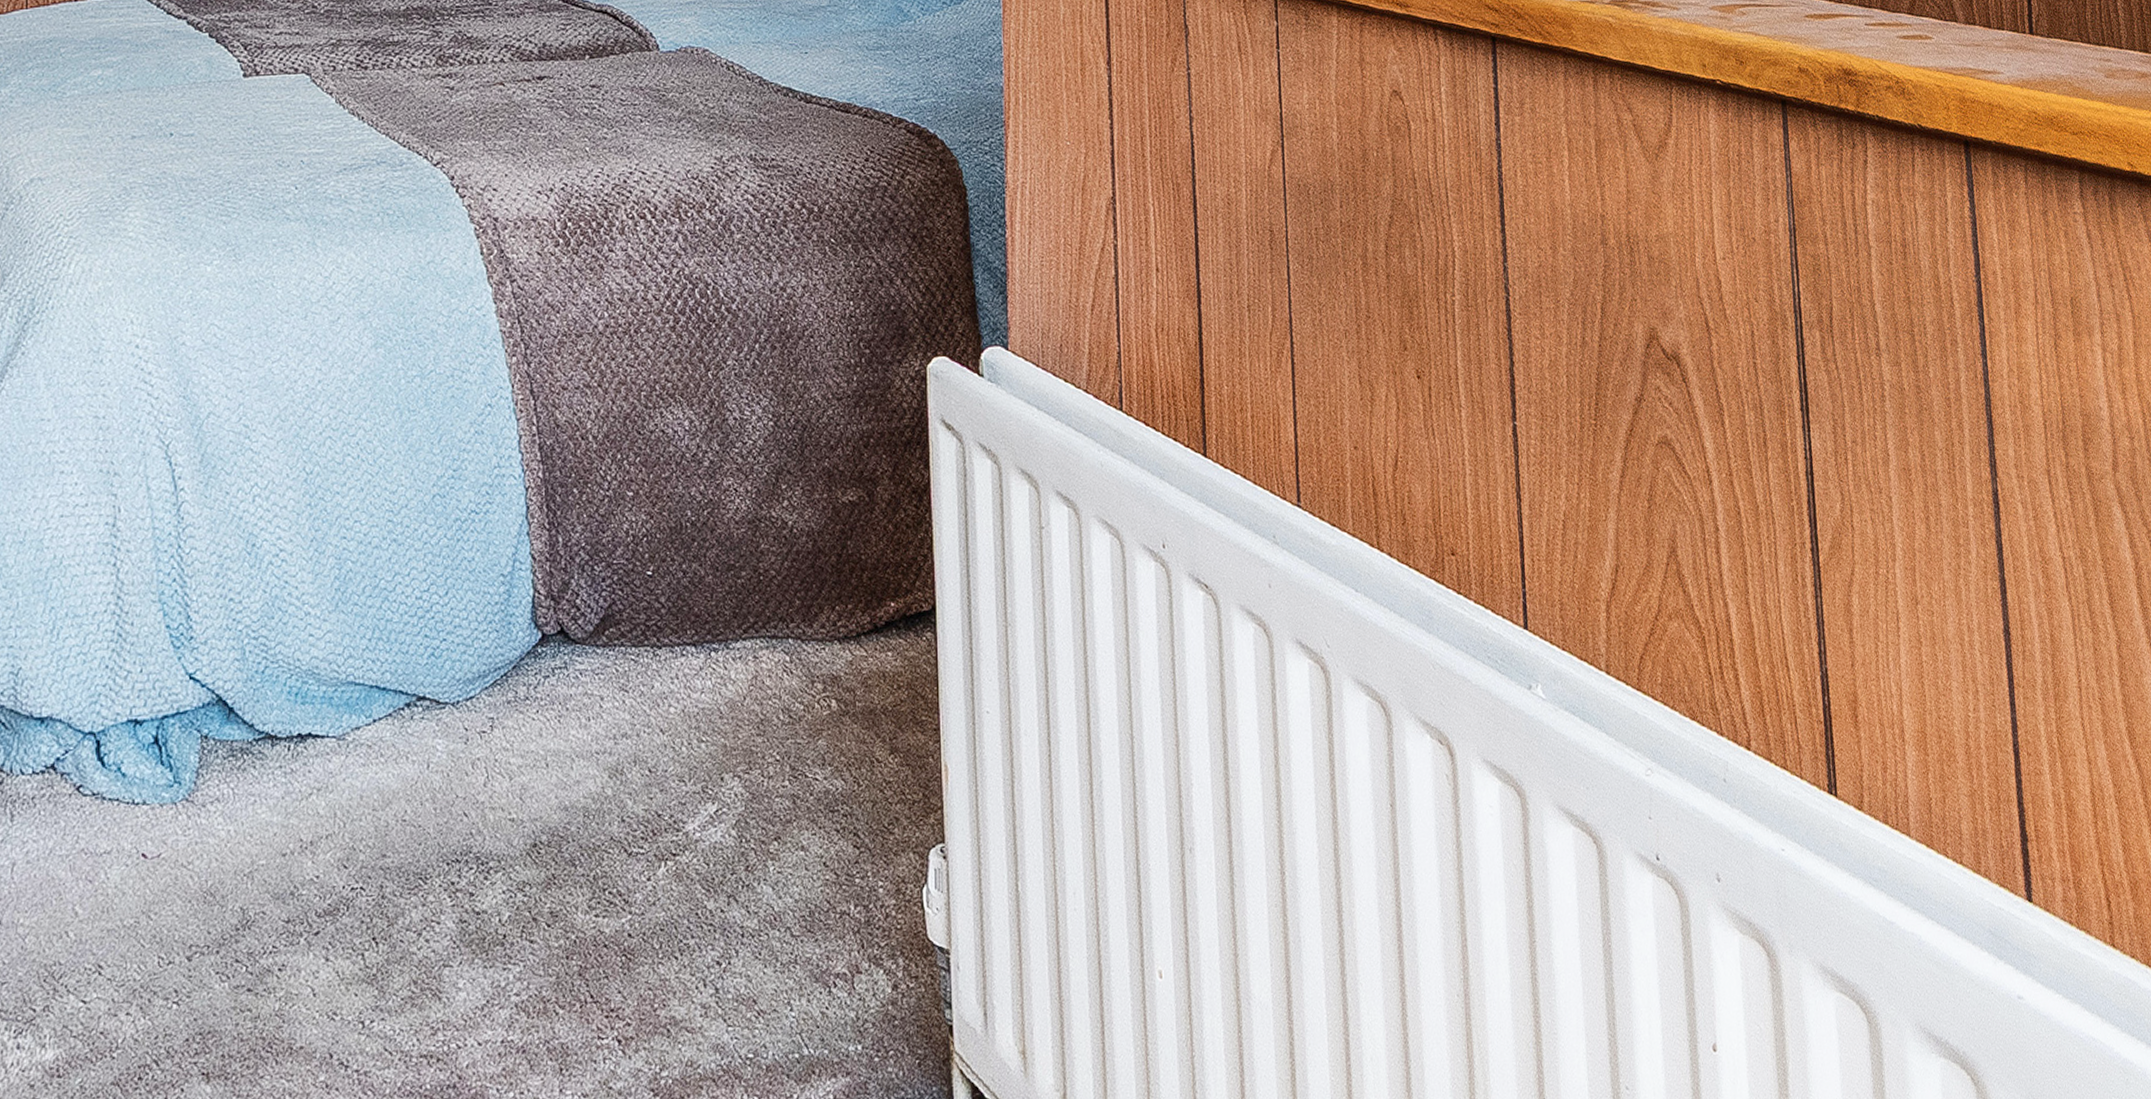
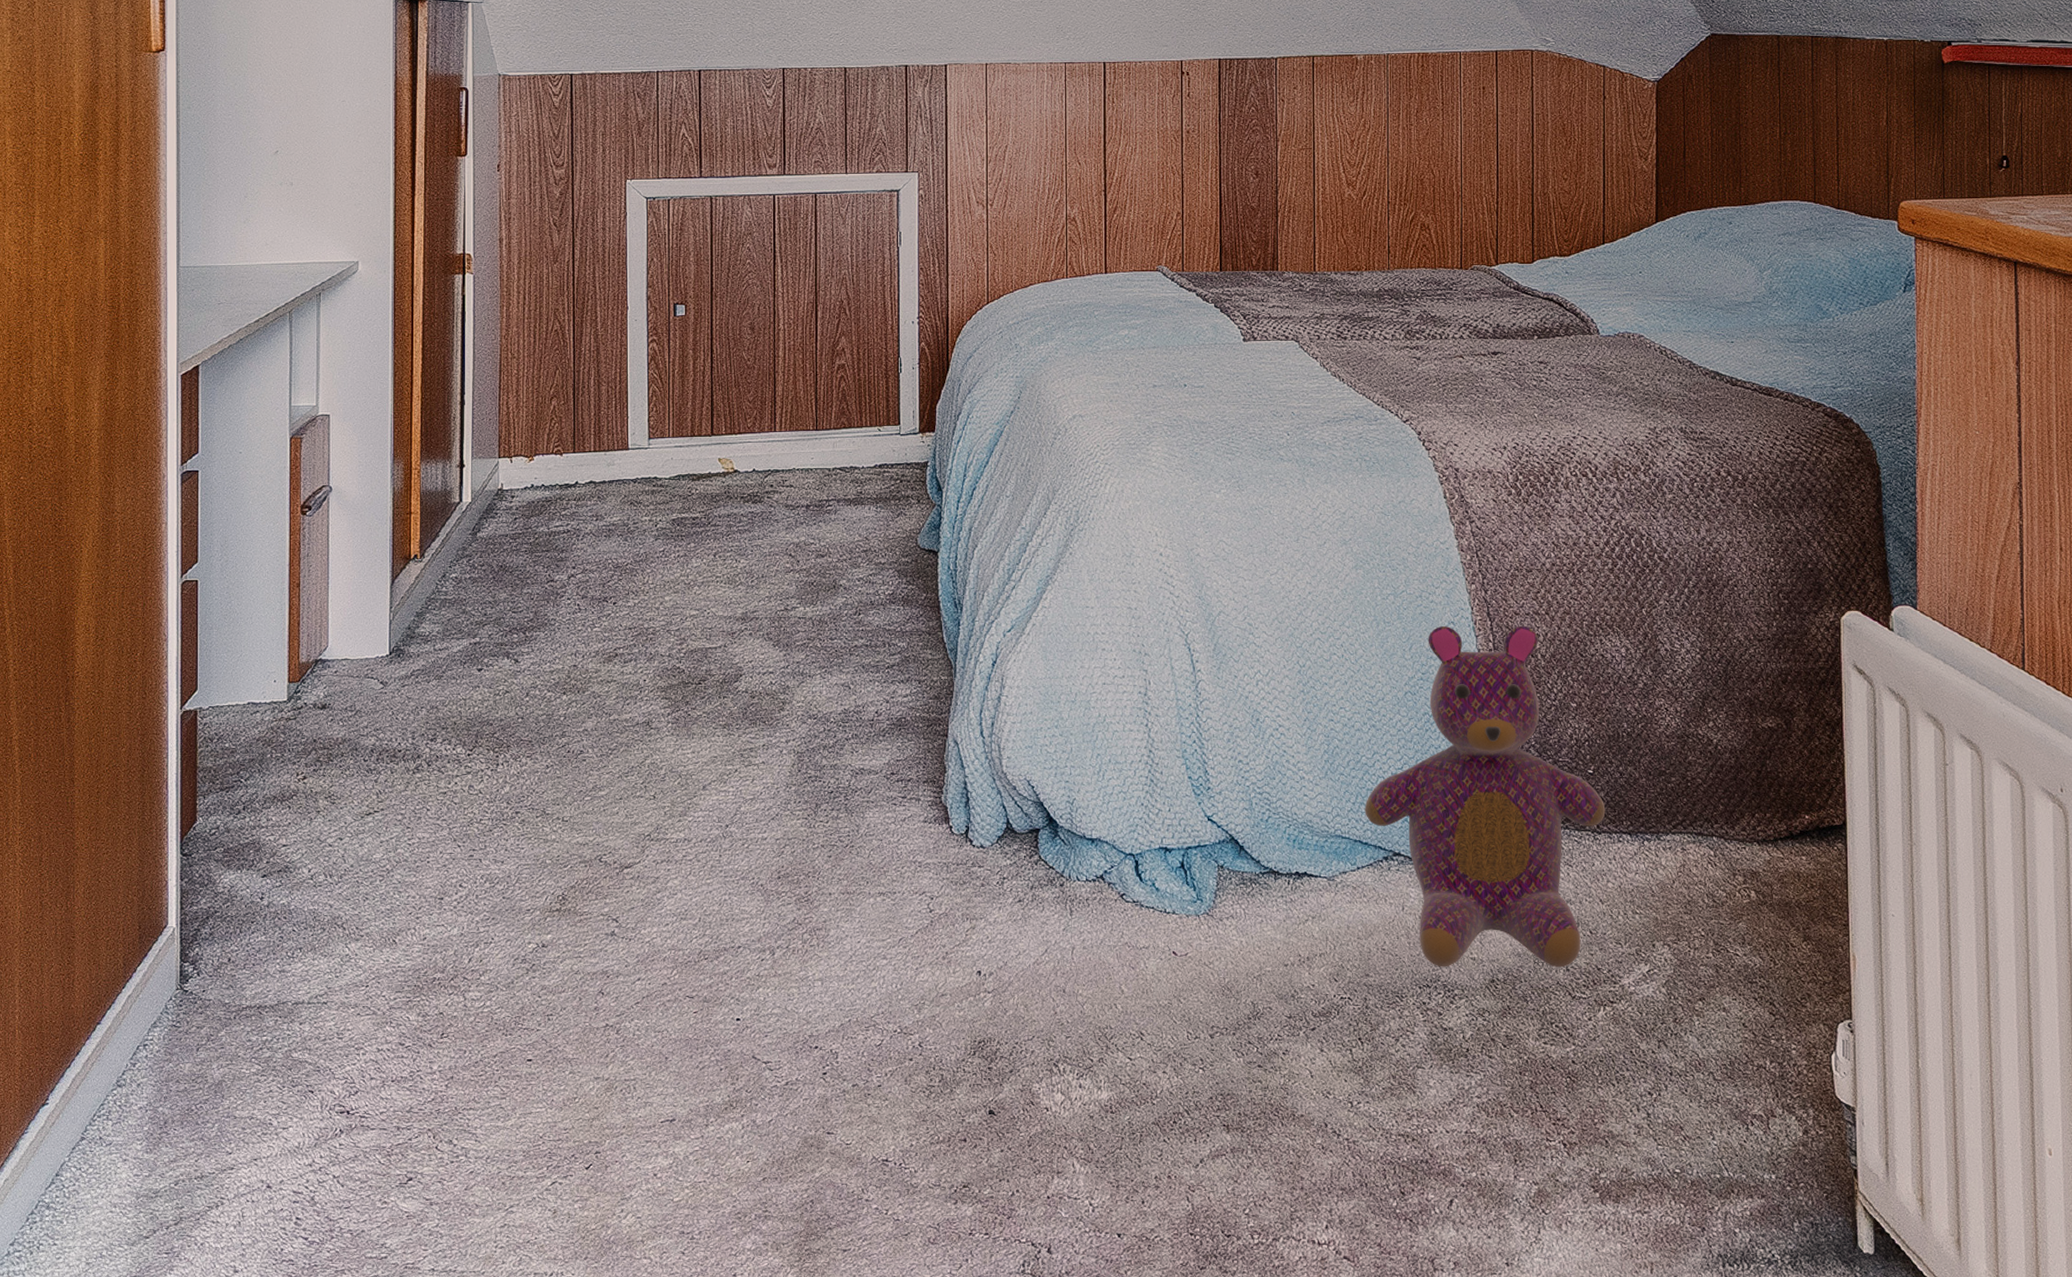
teddy bear: none [383,402,667,836] -> present [1365,625,1606,968]

